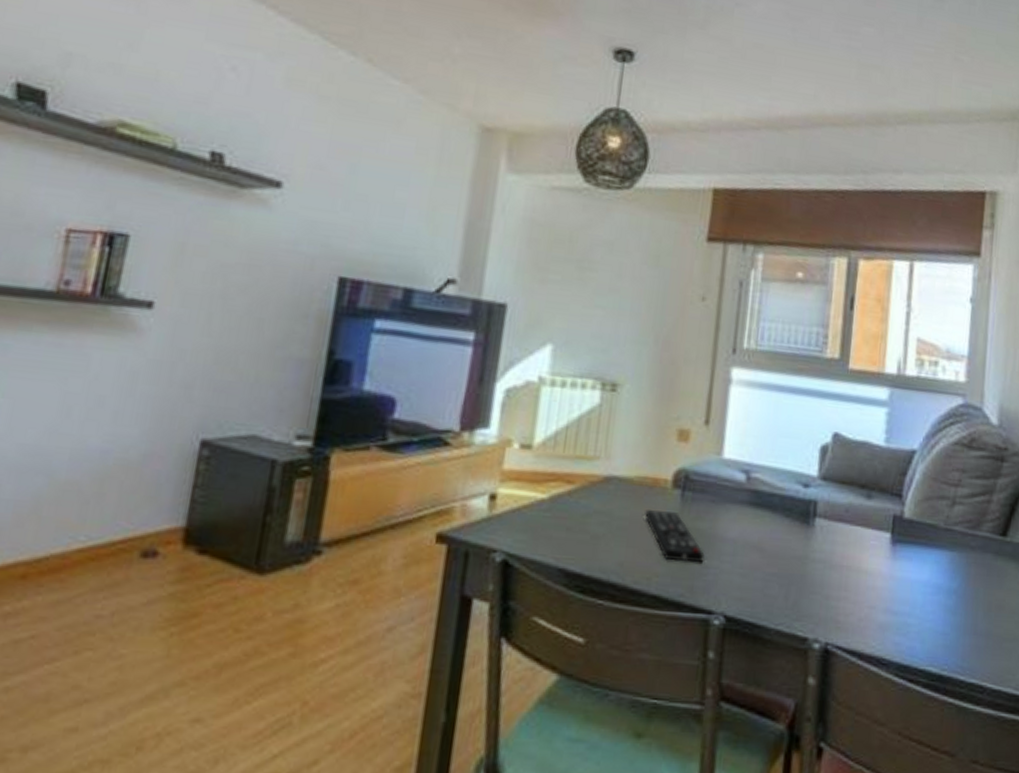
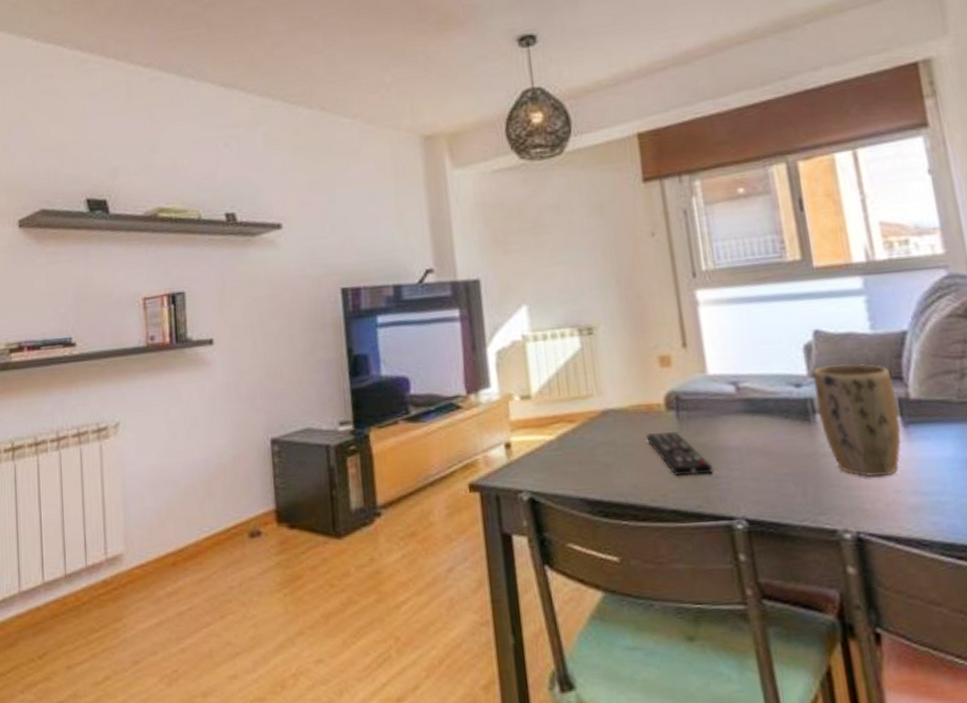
plant pot: none [818,470,894,592] -> present [813,363,901,477]

